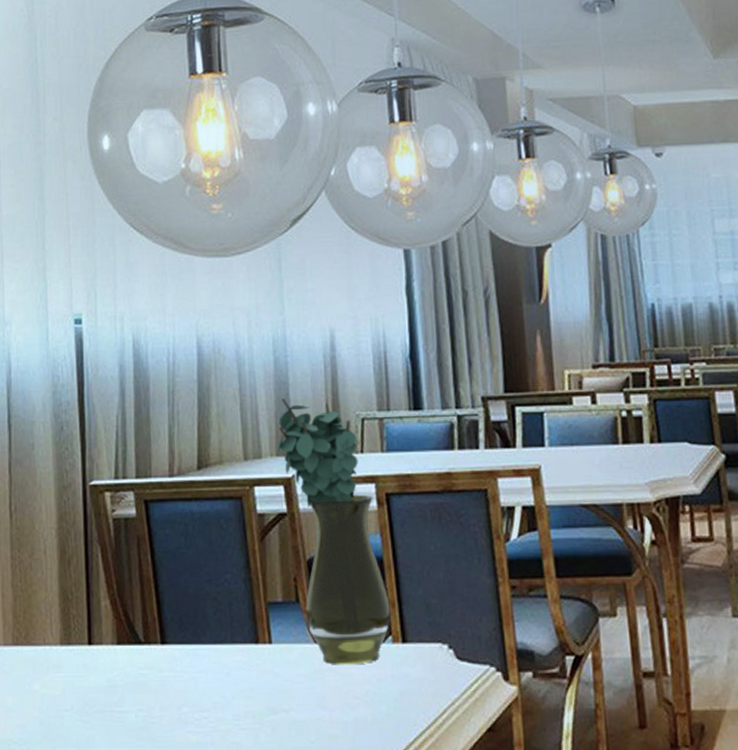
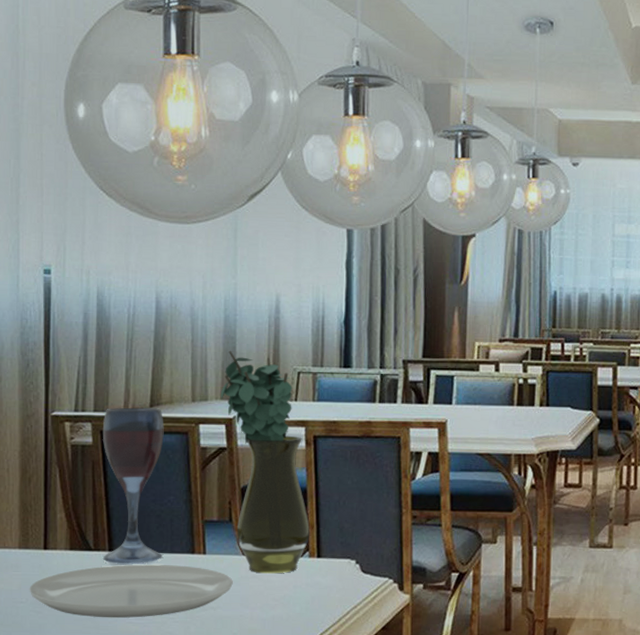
plate: none [74,658,306,726] -> present [29,564,233,618]
cup: none [146,470,222,659] -> present [102,407,164,564]

